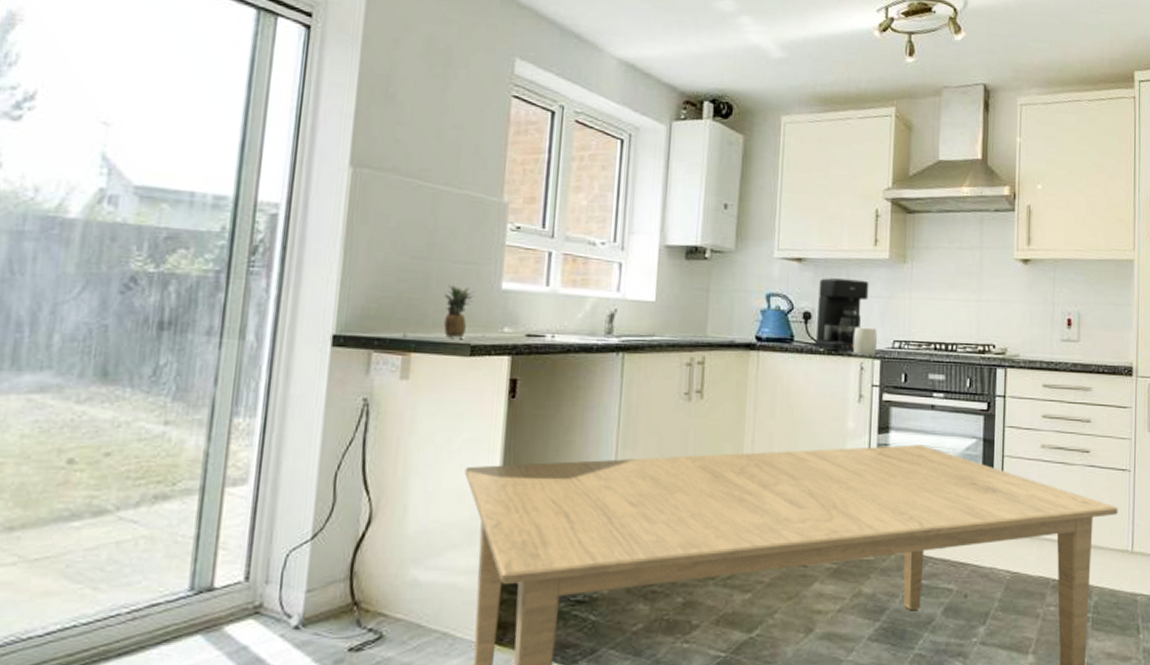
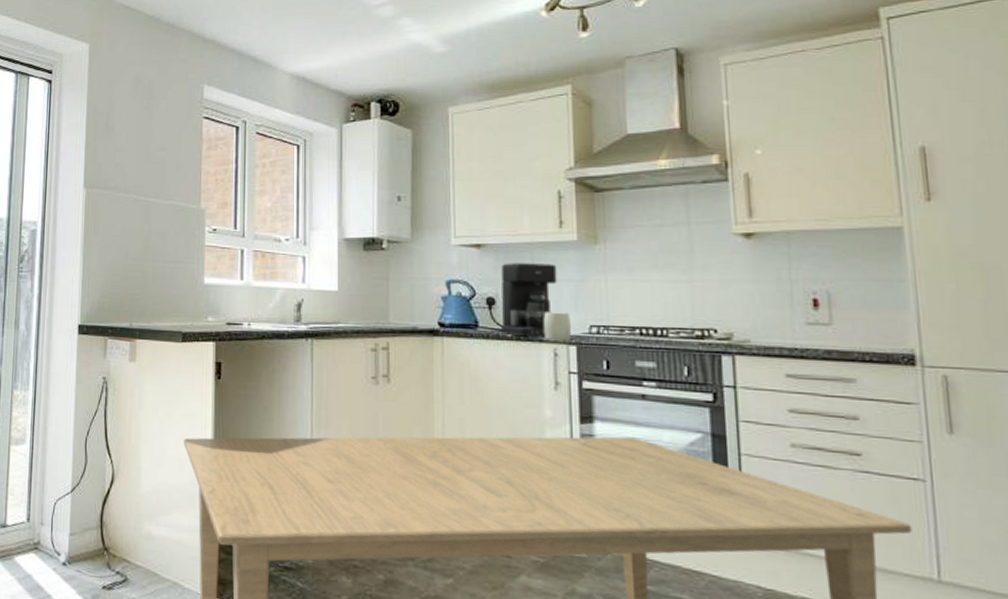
fruit: present [443,285,475,339] -> none [159,281,183,327]

